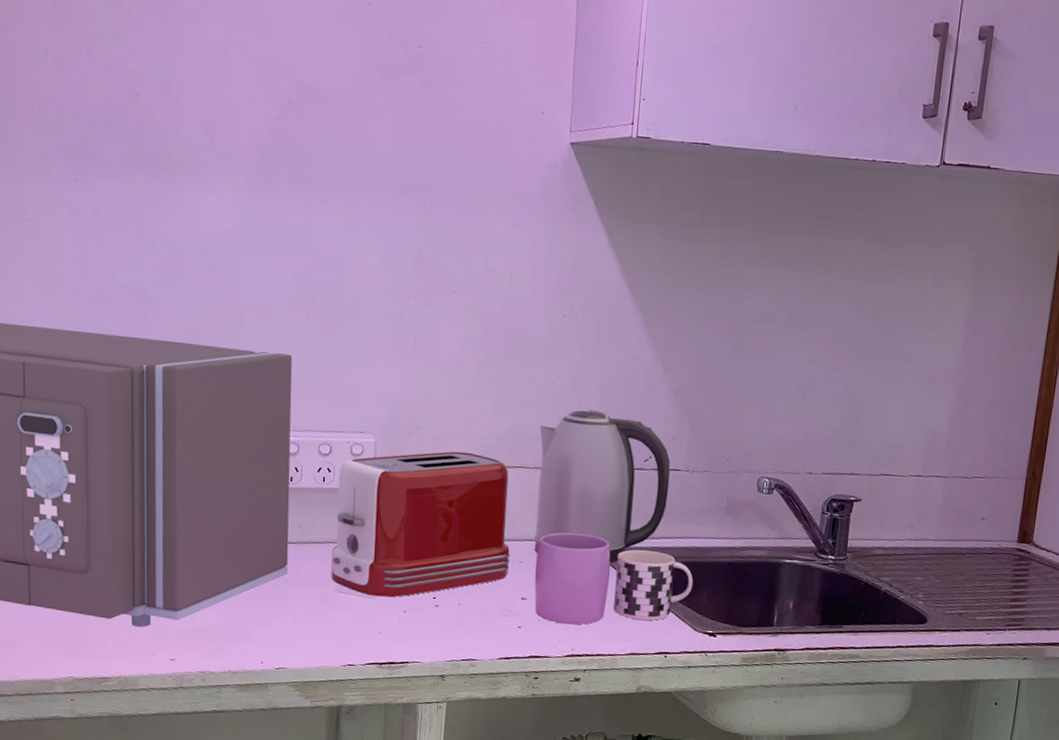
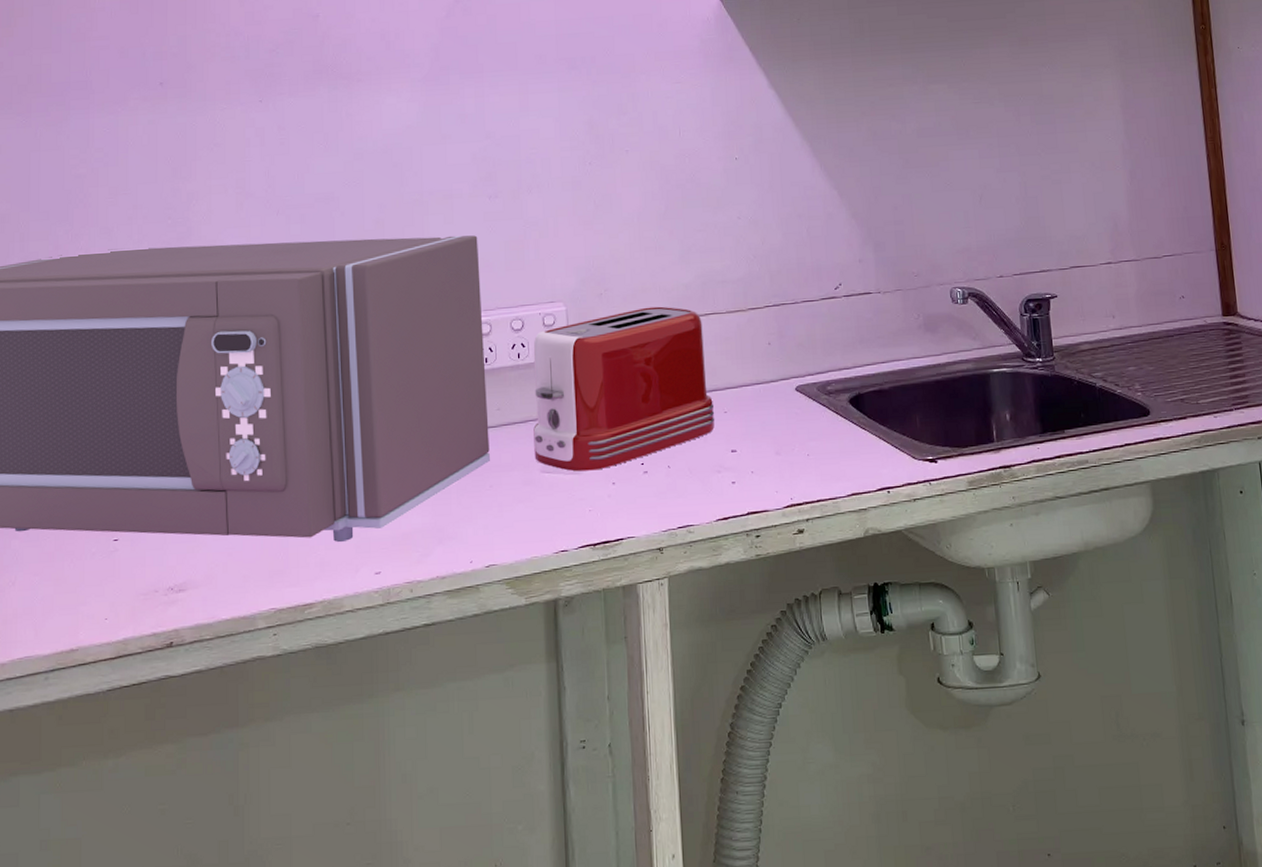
kettle: present [534,410,671,563] -> none [727,245,864,400]
mug: present [534,532,611,625] -> none [740,372,819,472]
cup: present [613,549,694,621] -> none [822,380,905,457]

